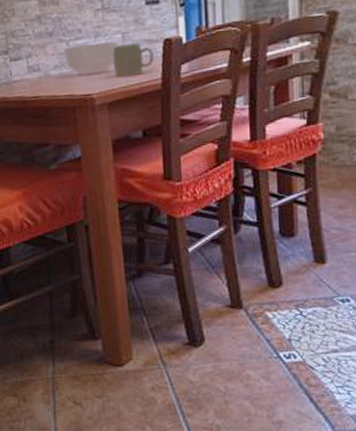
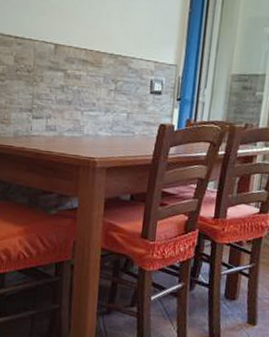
bowl: present [63,41,117,76] -> none [77,116,122,143]
mug: present [112,43,154,78] -> none [115,121,150,150]

